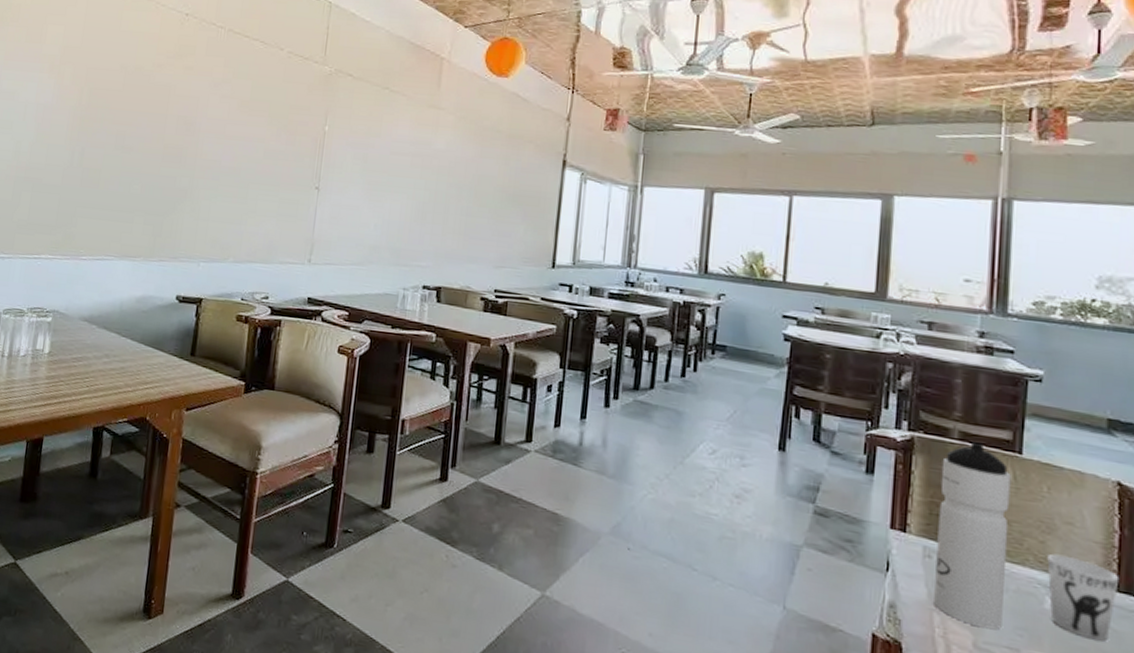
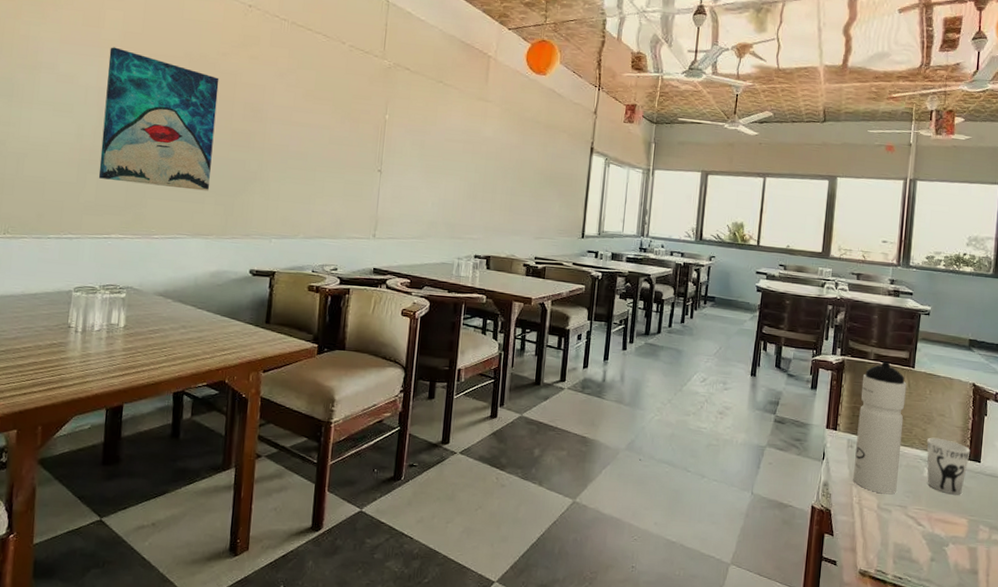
wall art: none [32,62,154,210] -> present [98,47,219,191]

